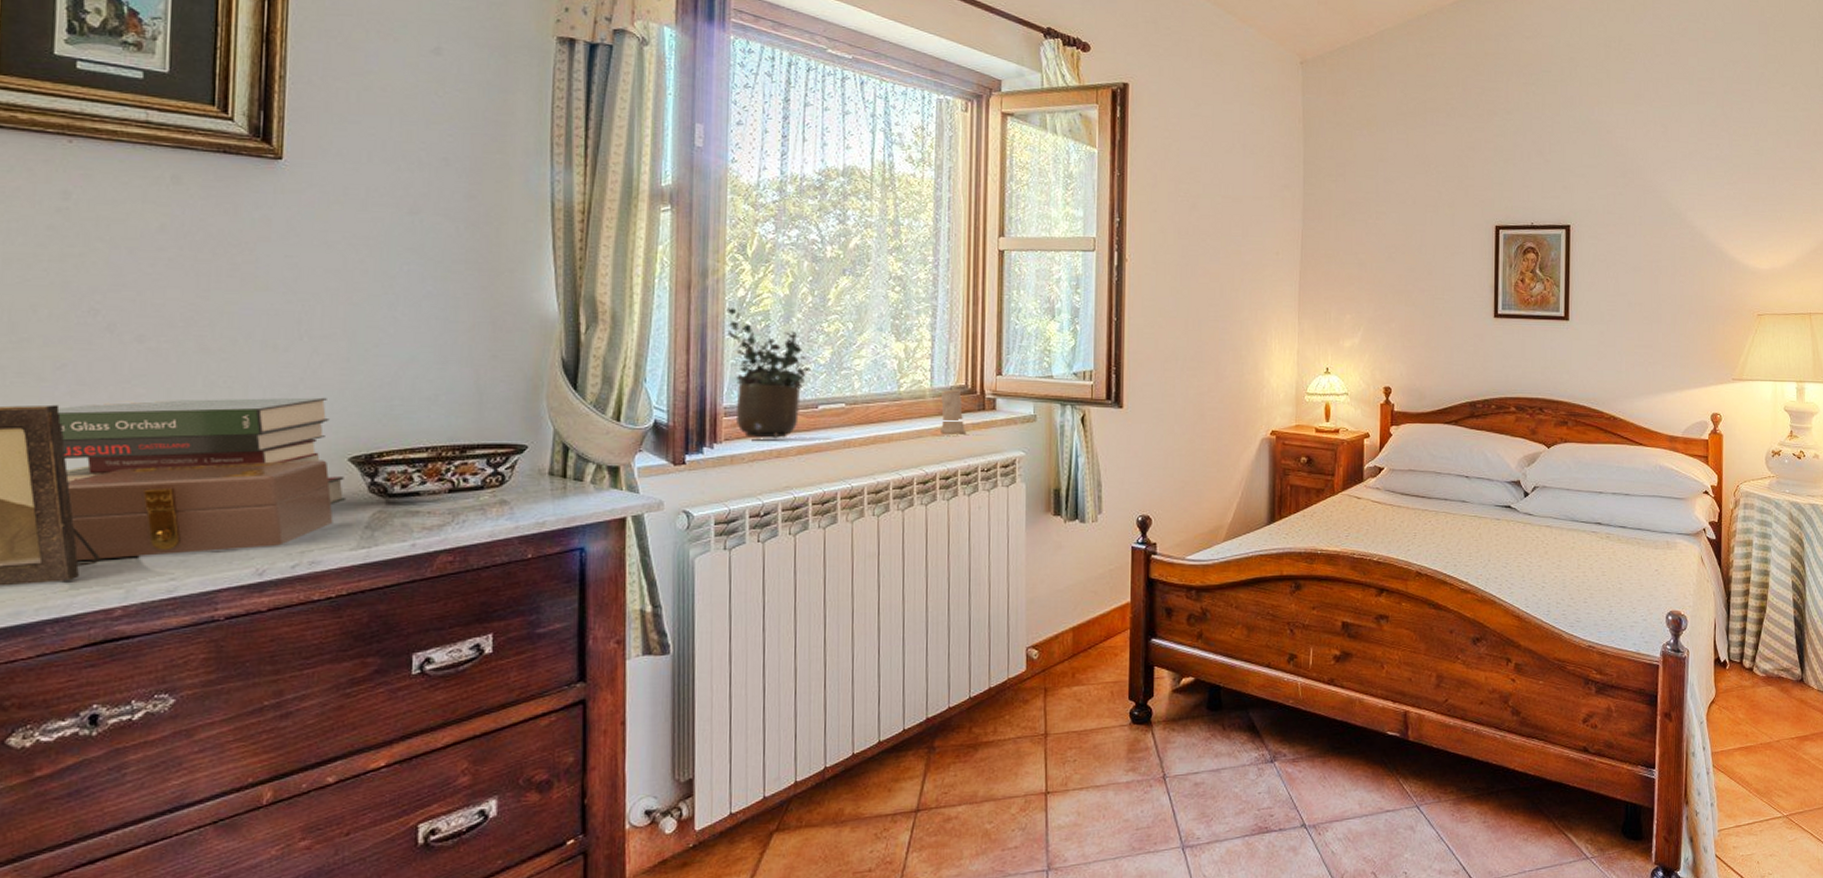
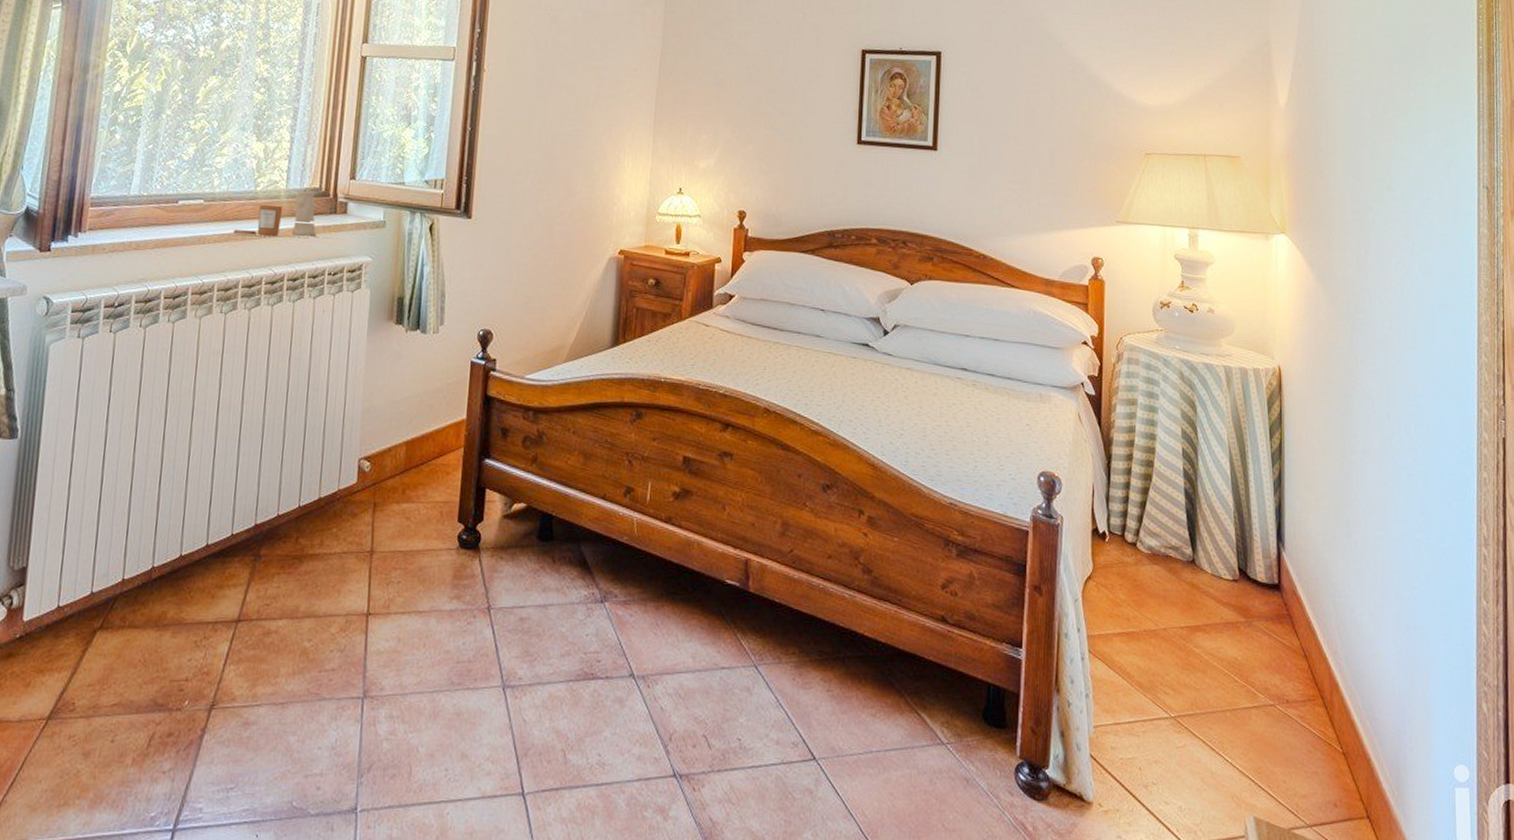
potted plant: present [726,308,811,439] -> none [100,102,175,232]
candle: none [878,406,929,437] -> present [233,205,283,237]

